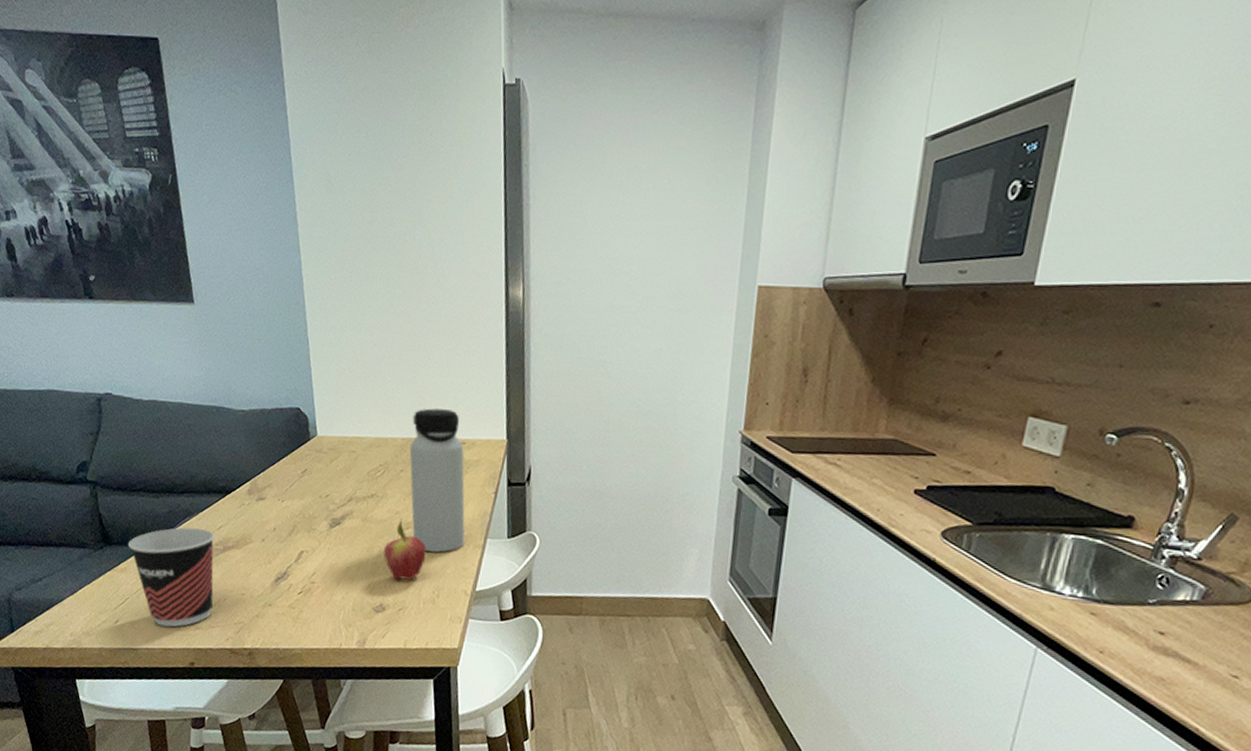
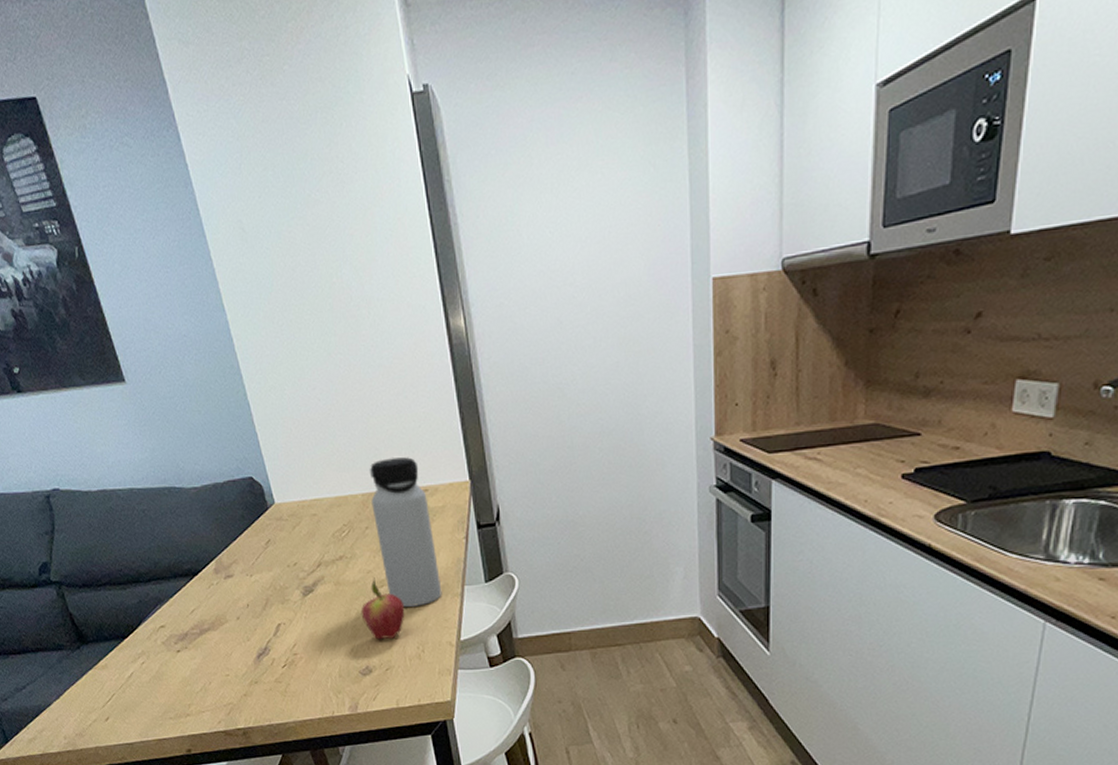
cup: present [128,527,214,627] -> none [103,615,199,717]

